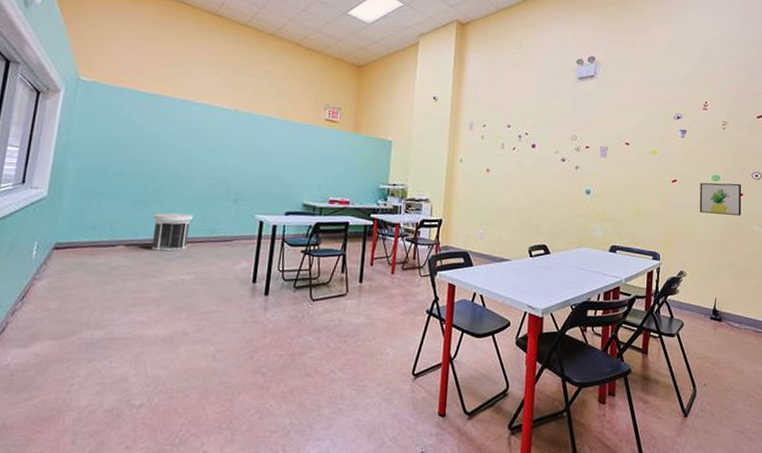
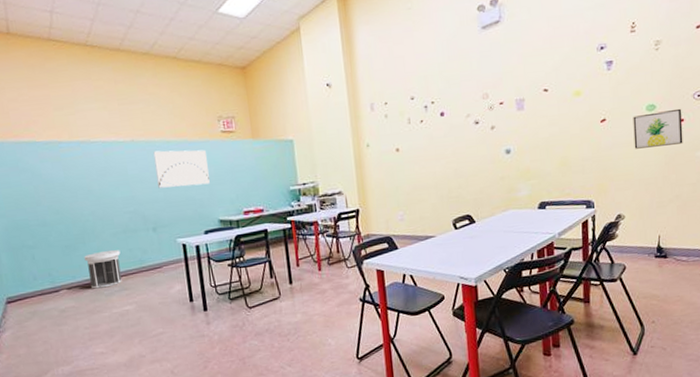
wall art: none [250,124,306,167] -> present [153,150,210,188]

